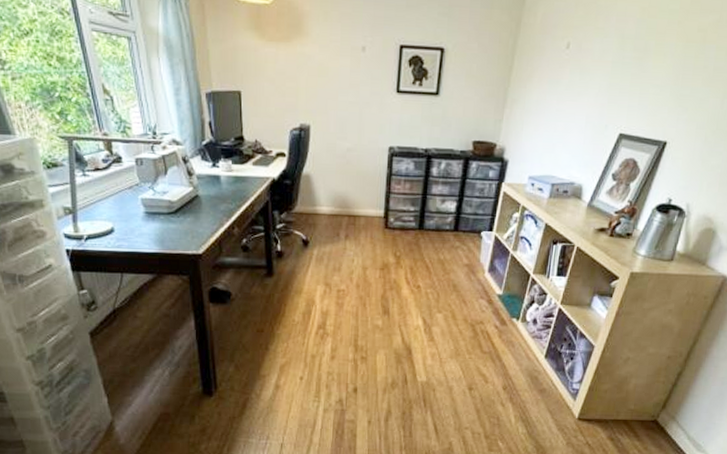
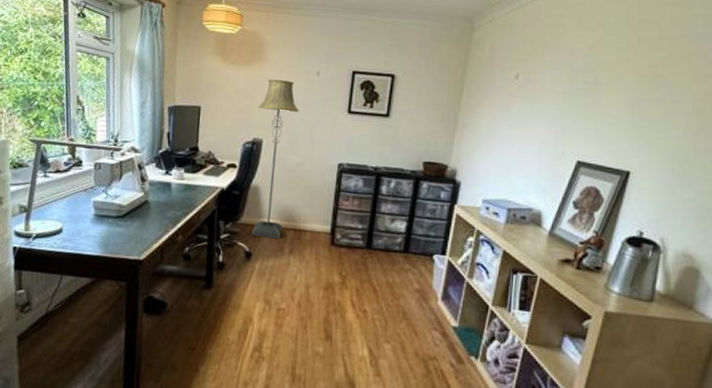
floor lamp: none [303,57,346,225] -> present [251,79,300,238]

